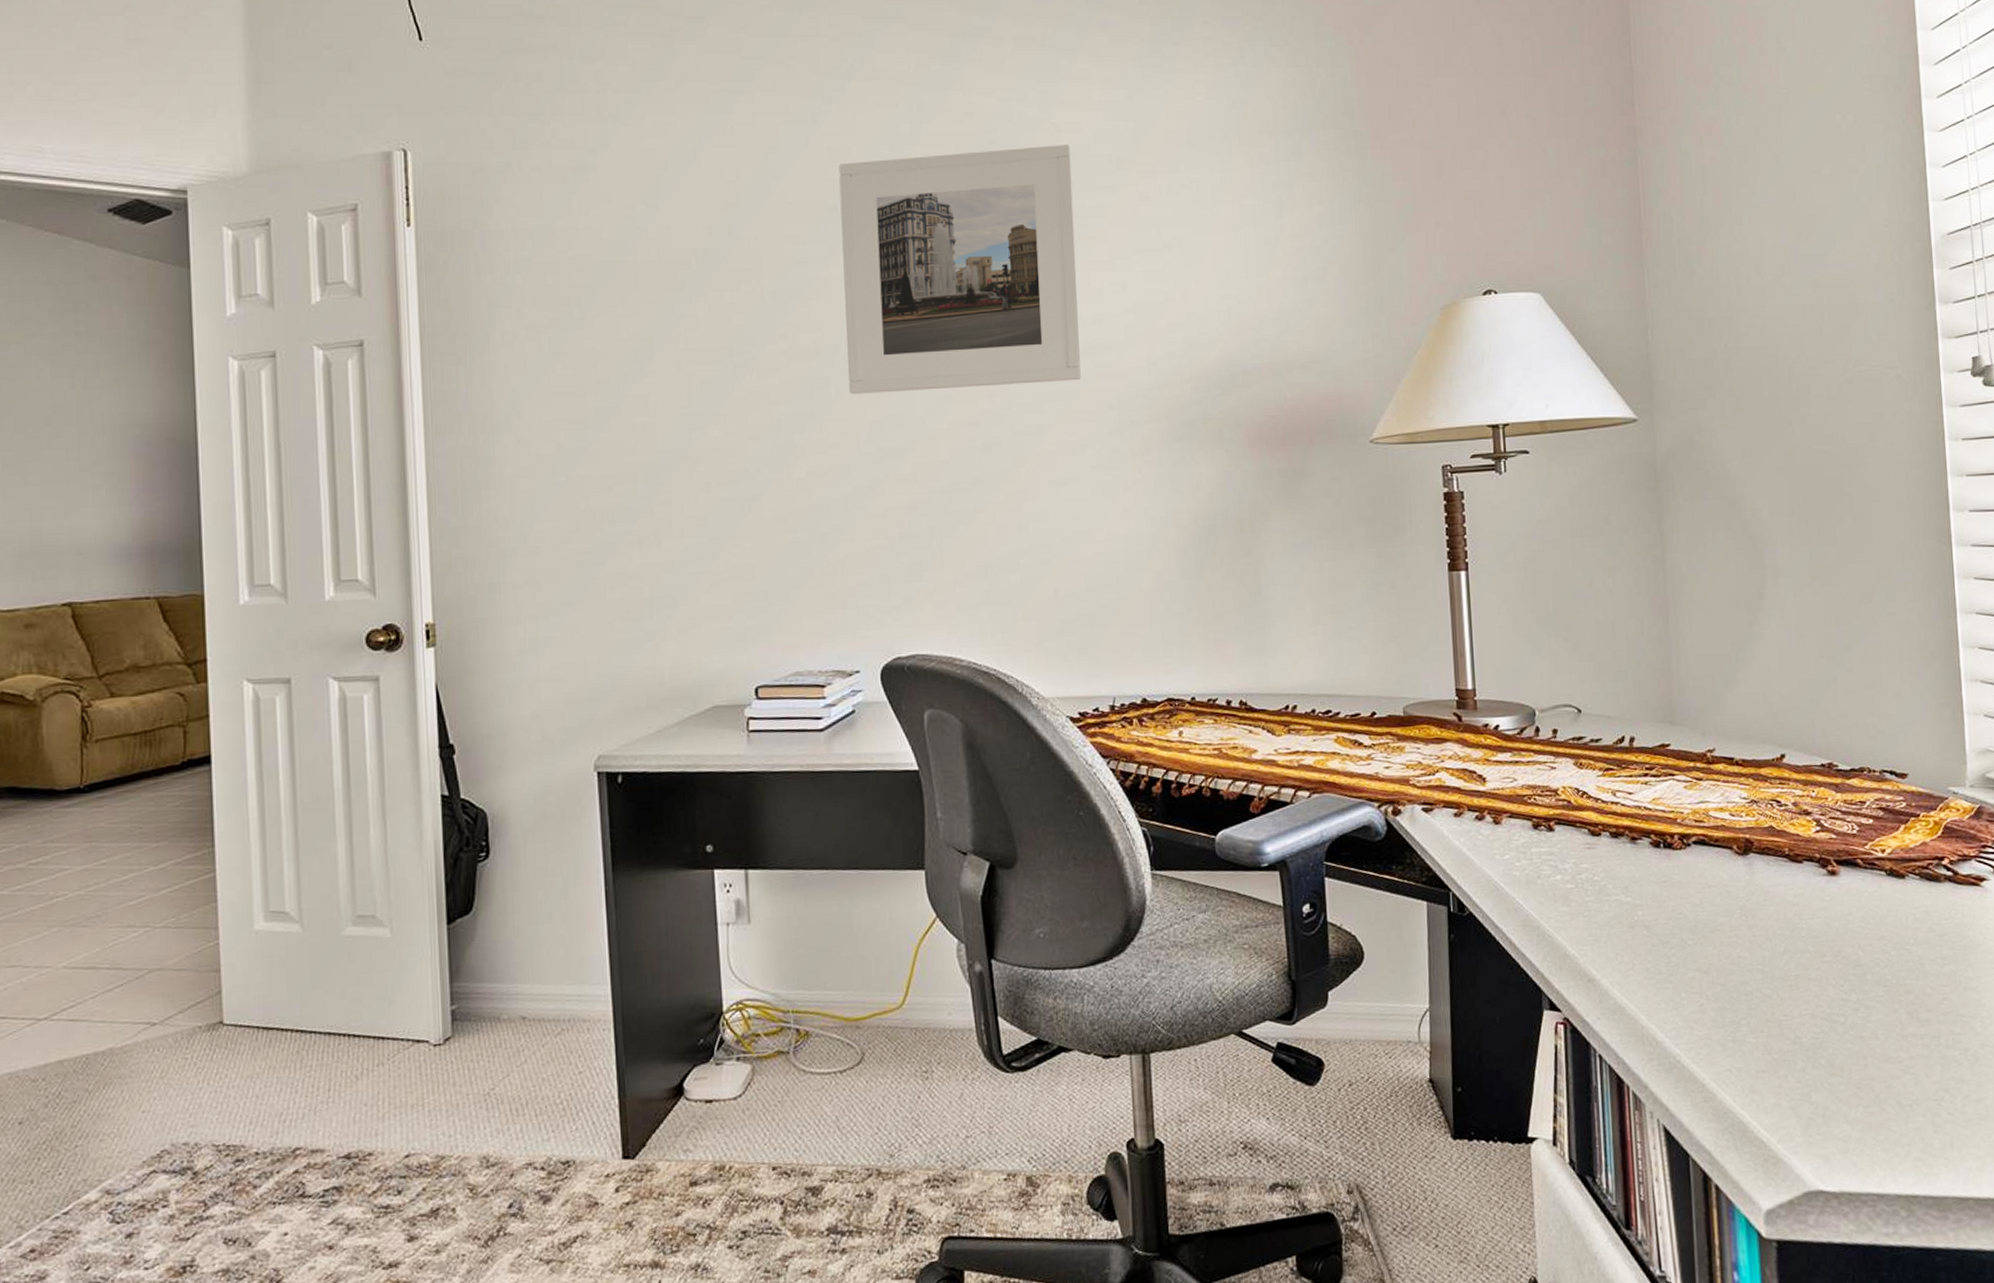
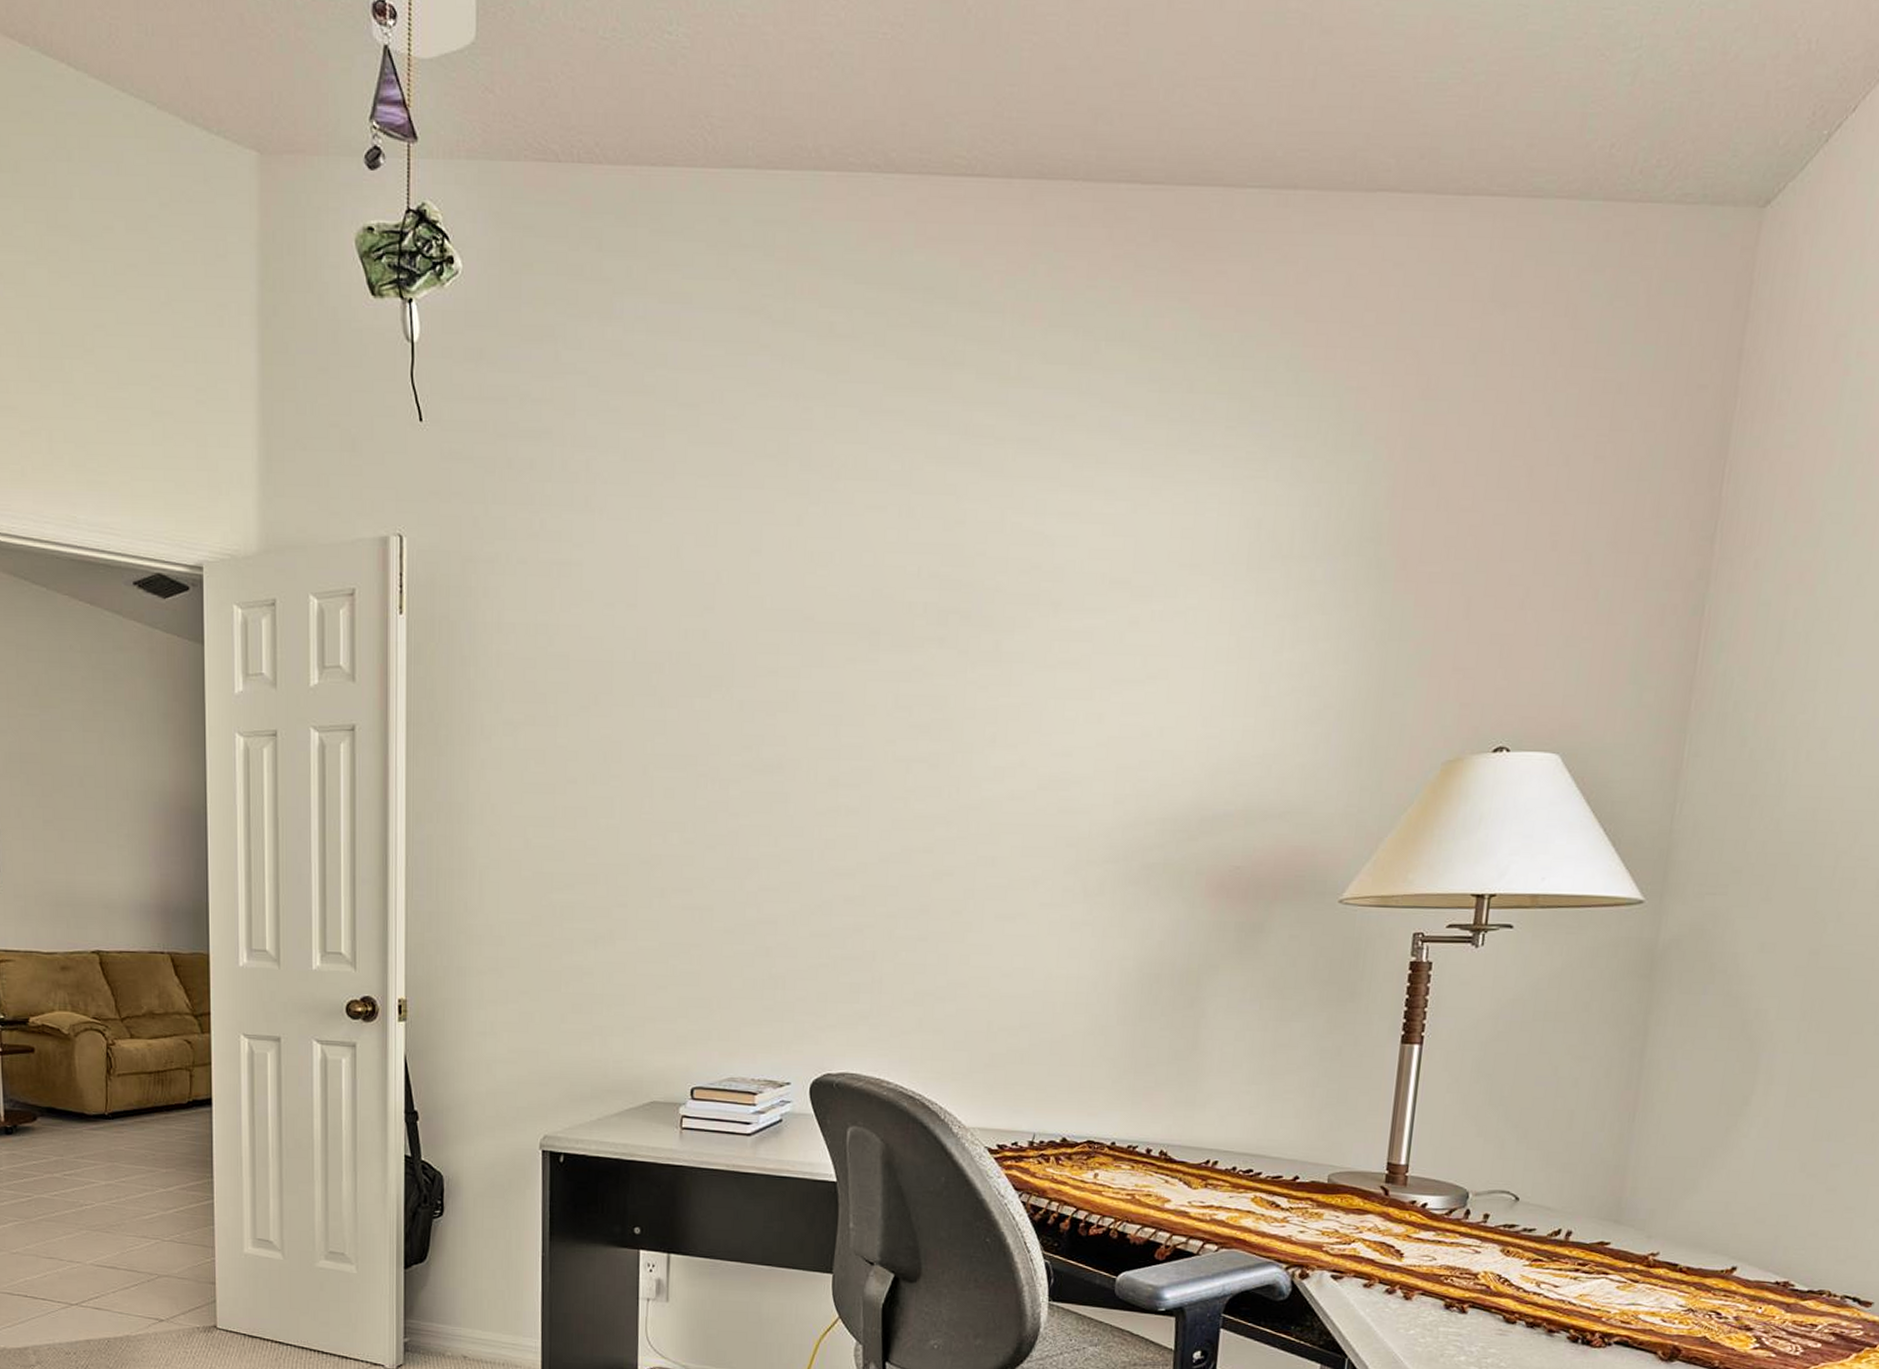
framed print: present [838,145,1081,394] -> none [808,560,1062,814]

